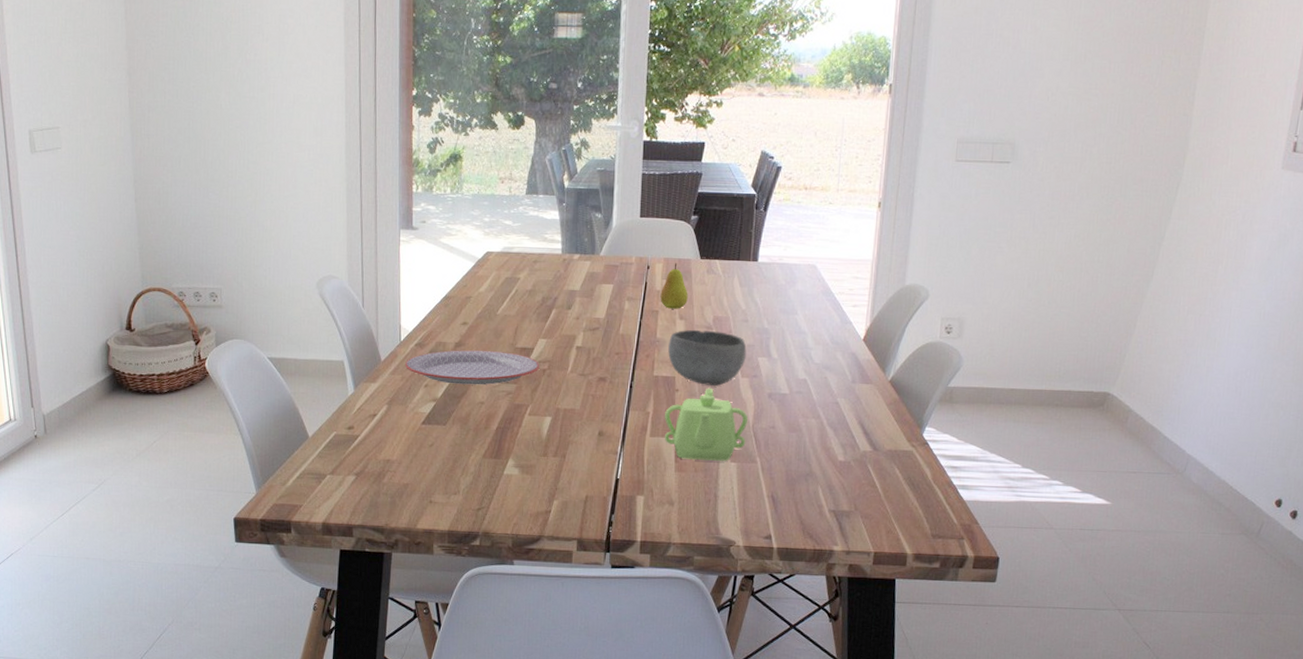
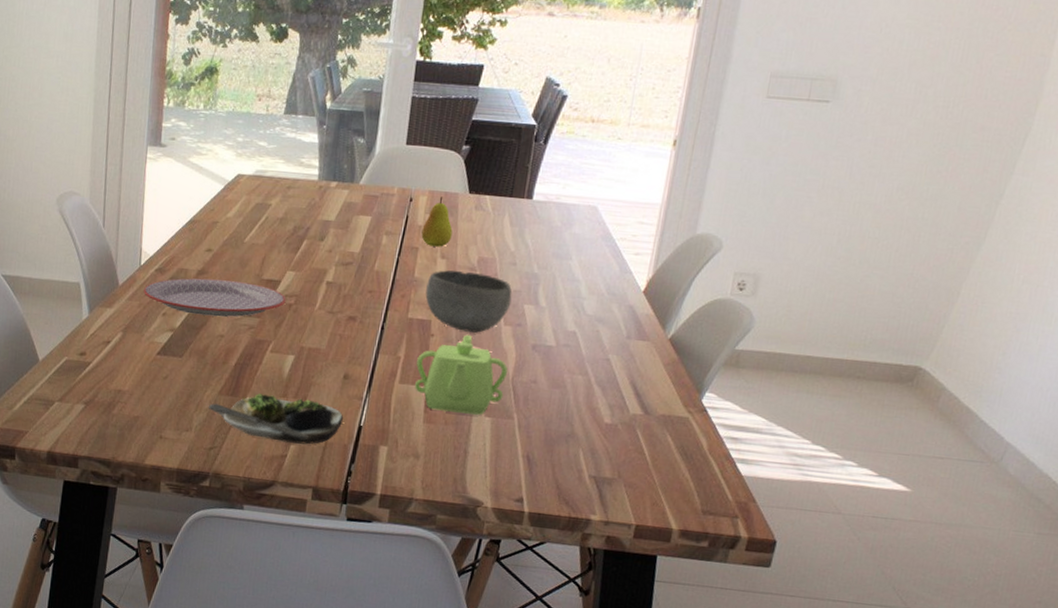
salad plate: none [473,455,602,499] -> present [208,394,344,445]

